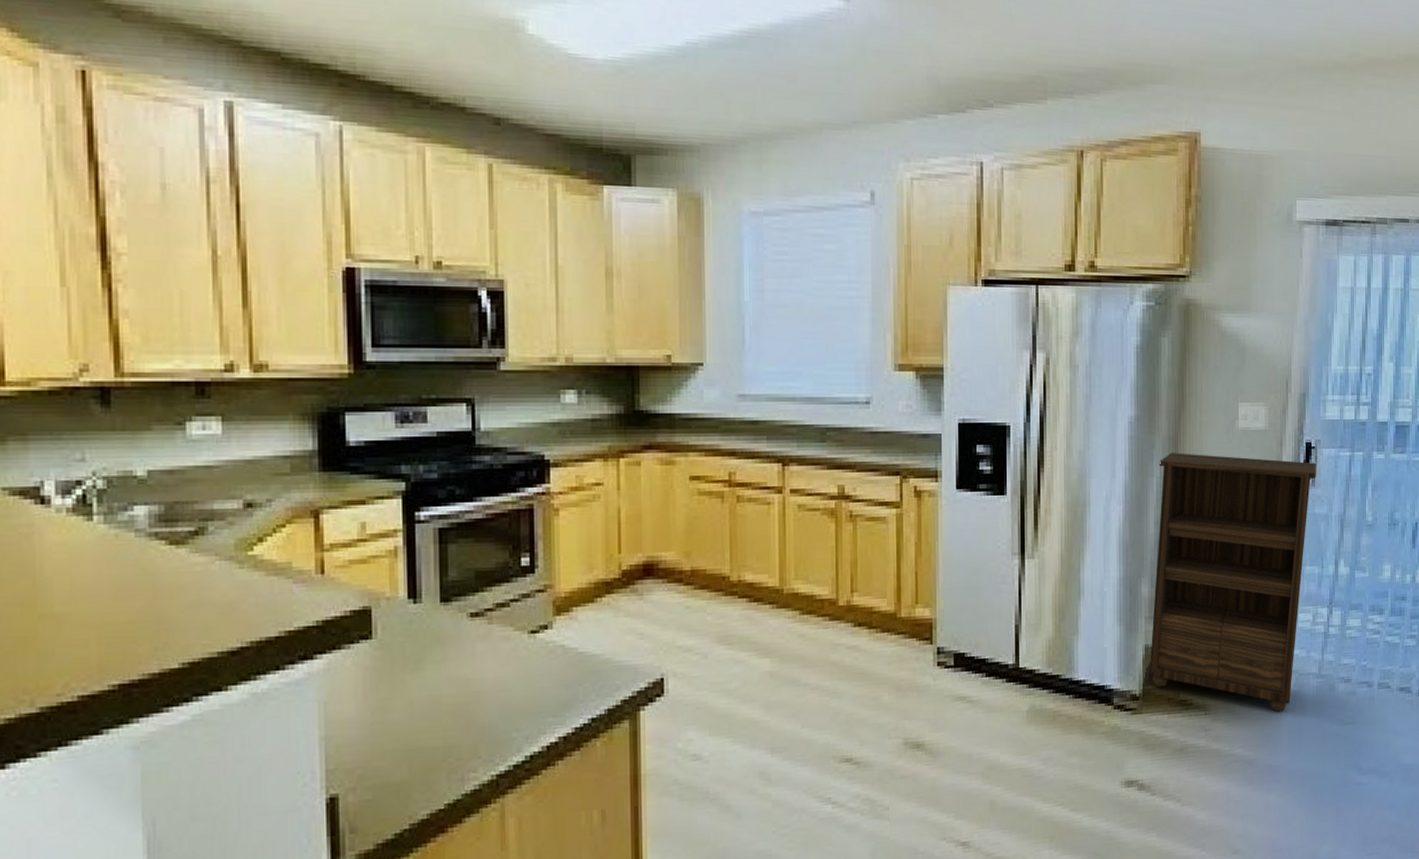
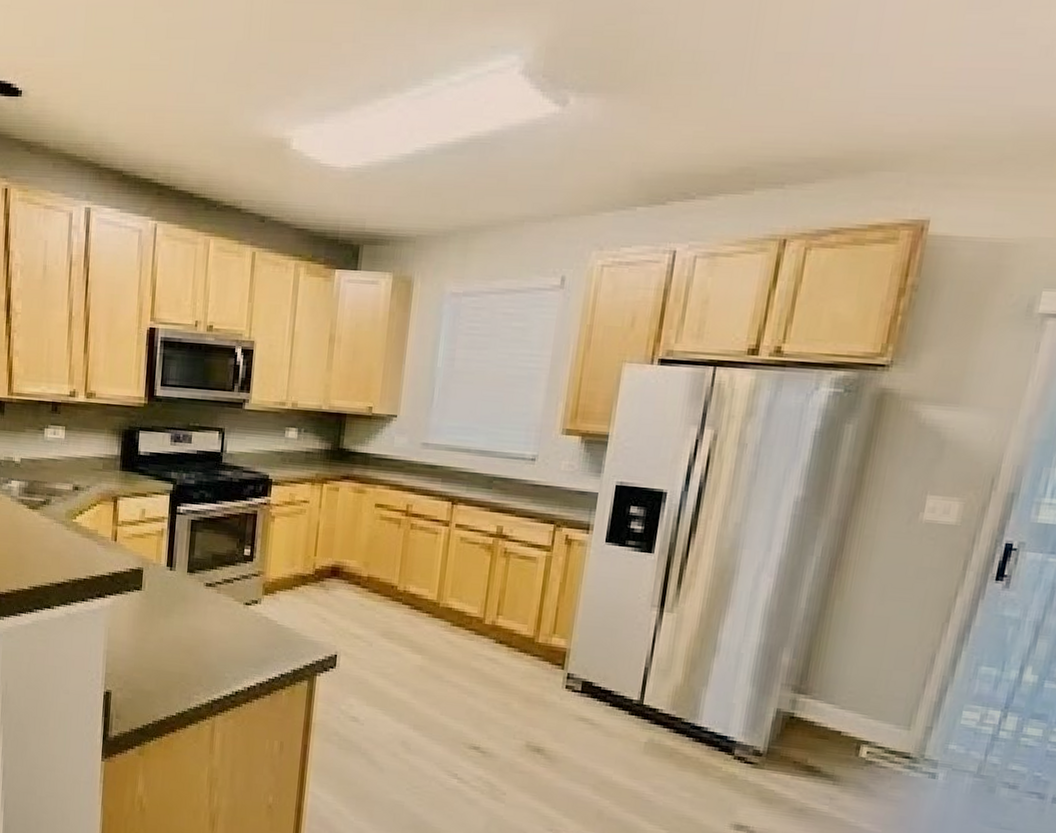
bookshelf: present [1149,453,1316,712] -> none [777,536,1015,800]

